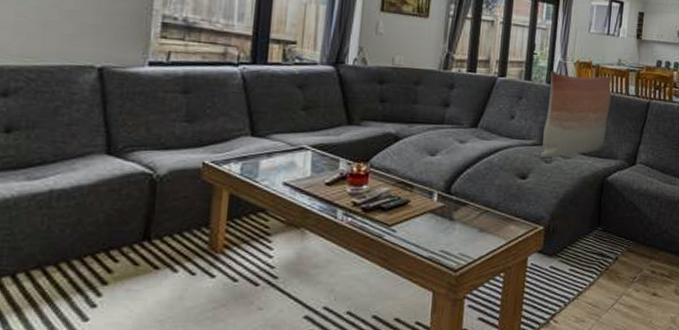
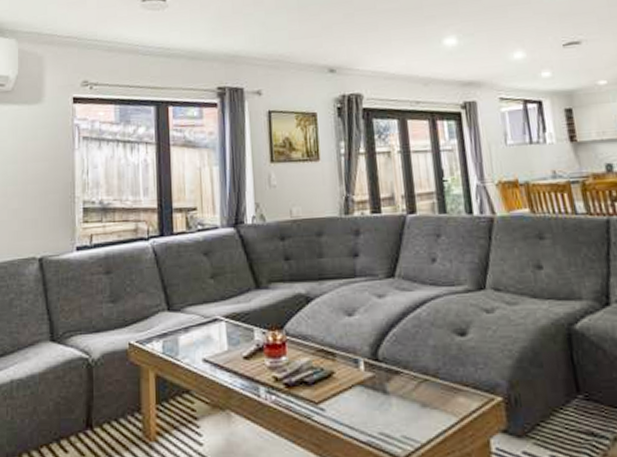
pillow: present [540,70,612,160] -> none [468,192,562,309]

